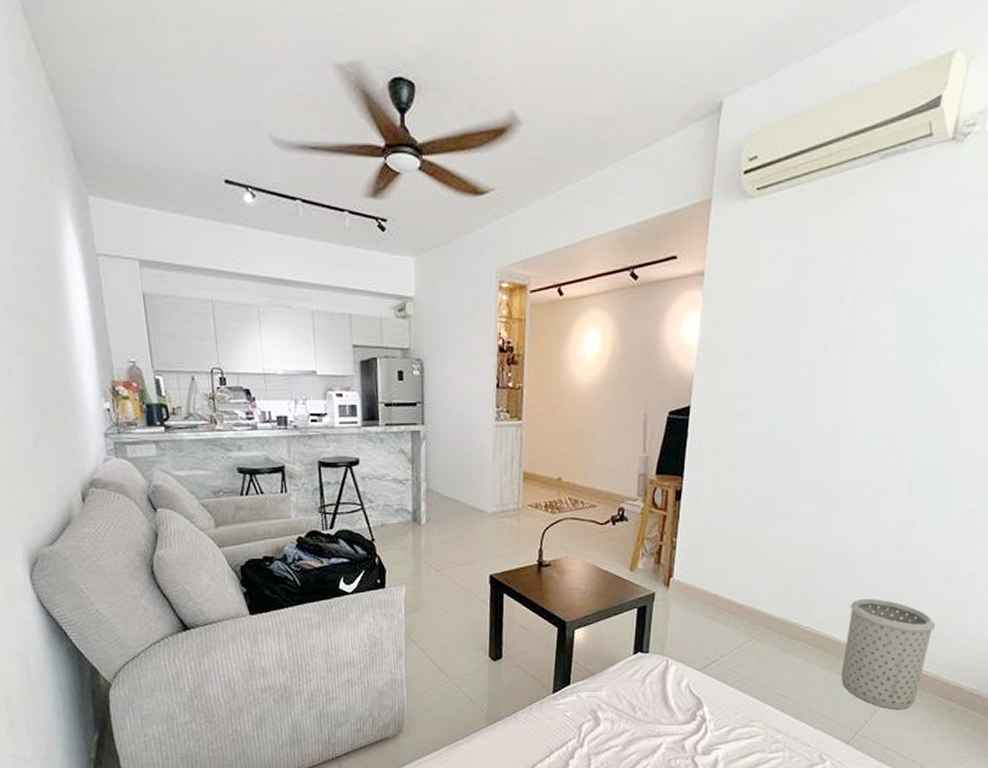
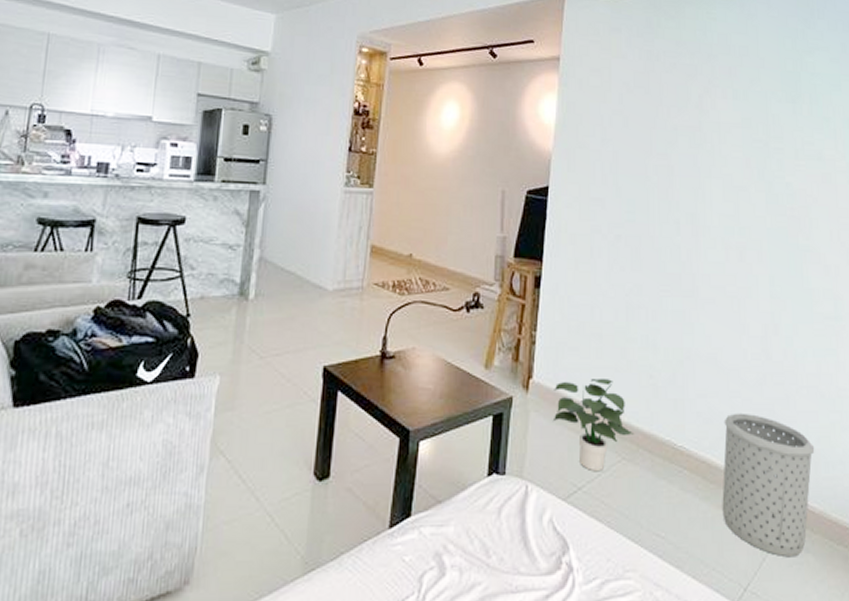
potted plant: none [690,574,765,649] -> present [552,377,635,472]

